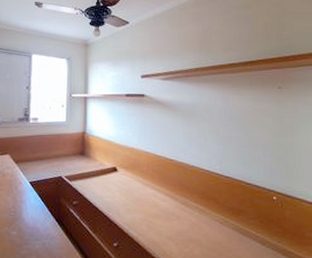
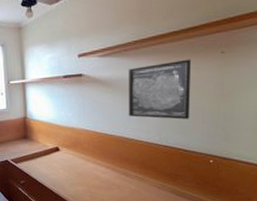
wall art: none [190,90,251,150] -> present [129,59,191,120]

